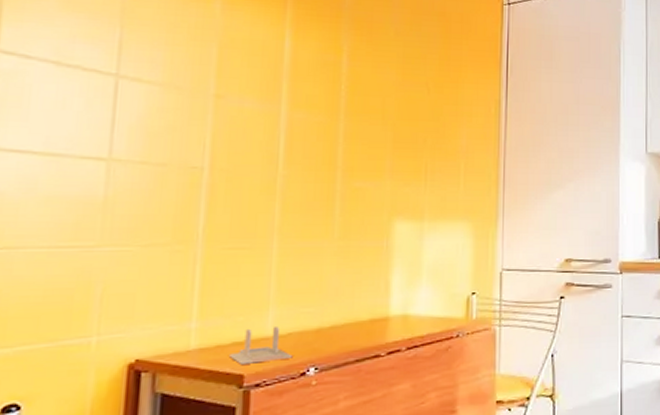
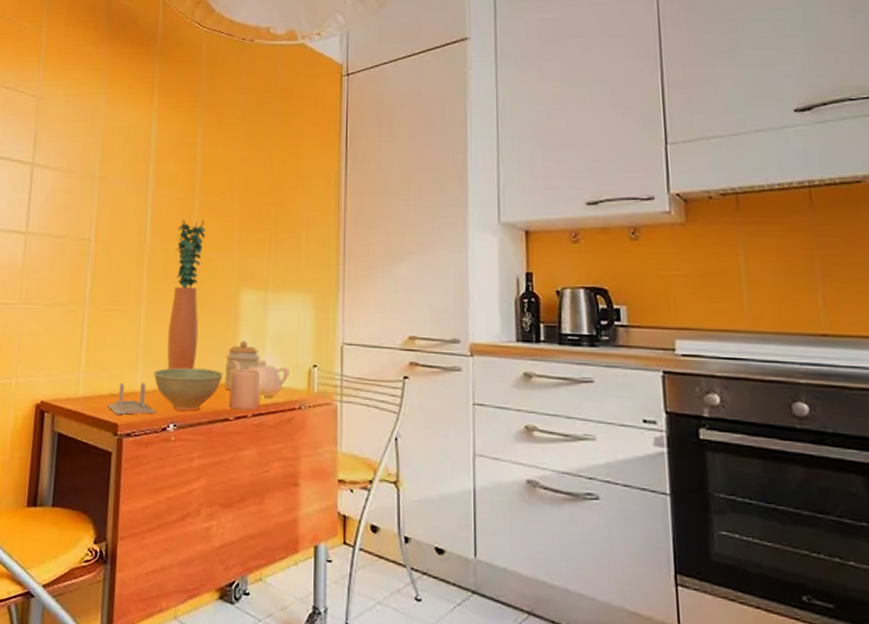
bowl: none [288,305,374,354] -> present [153,367,223,413]
vase: none [305,143,353,310] -> present [167,217,206,370]
jar: none [375,272,416,325] -> present [224,340,261,389]
mug: none [379,301,416,346] -> present [228,368,261,411]
teapot: none [382,291,447,330] -> present [231,359,289,399]

